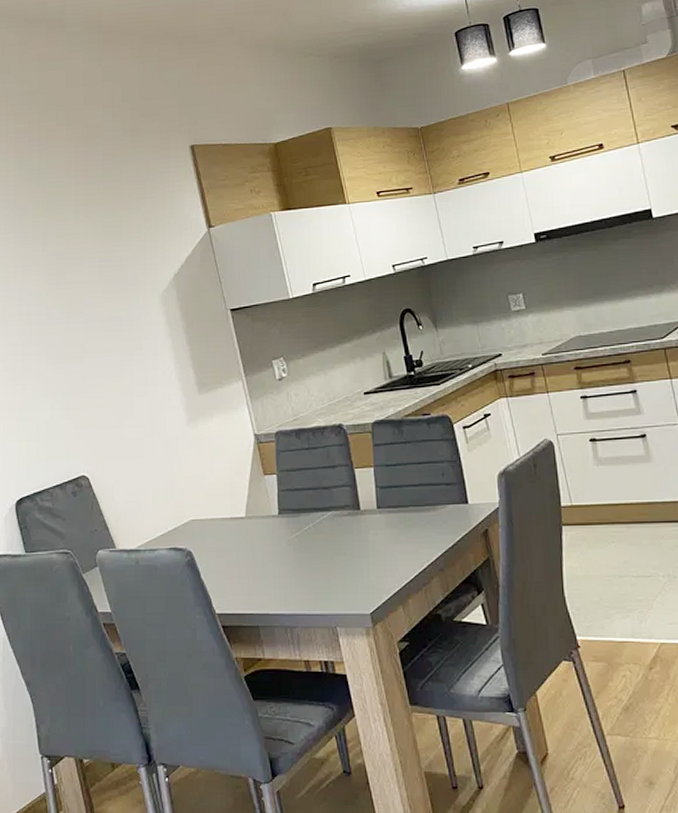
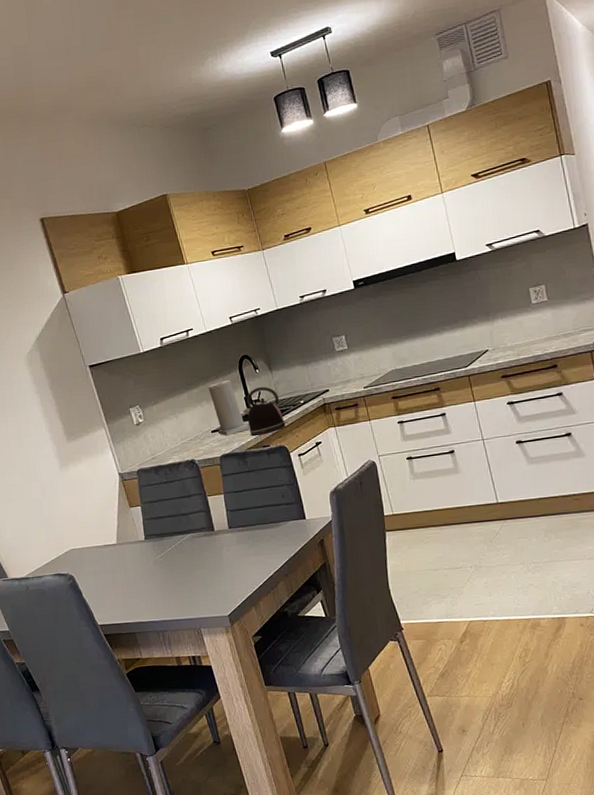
paper towel: none [363,335,409,400] -> present [208,379,250,436]
kettle: none [401,345,453,401] -> present [243,386,288,436]

